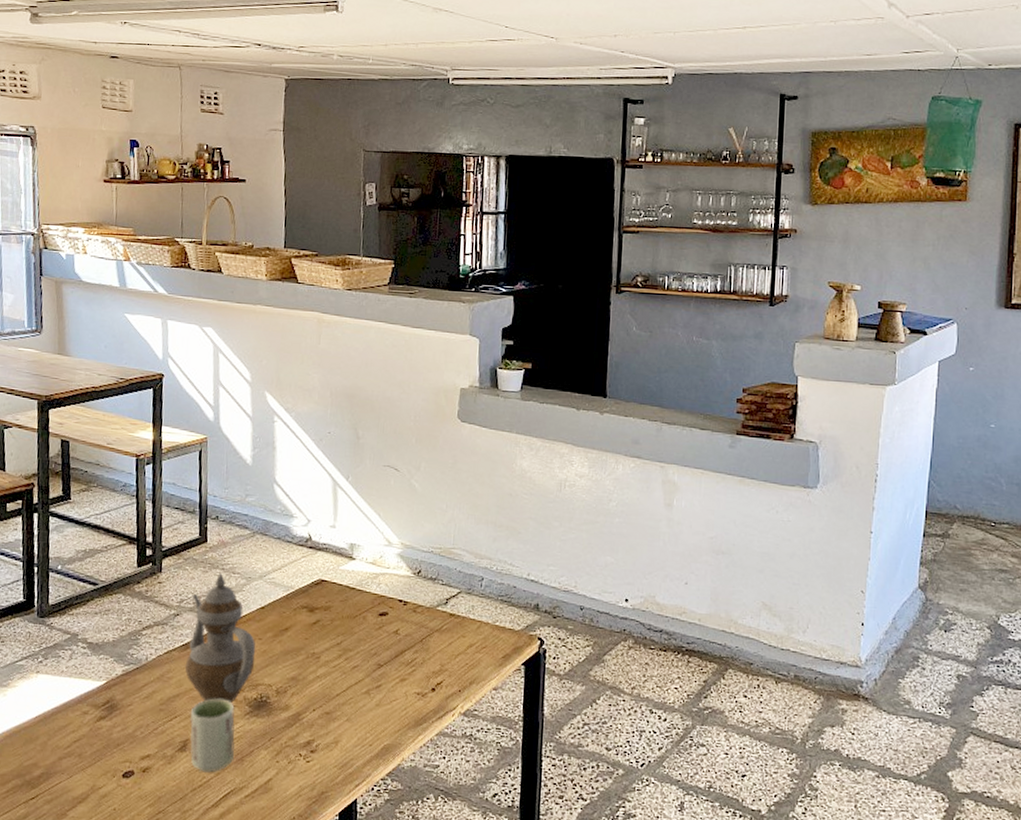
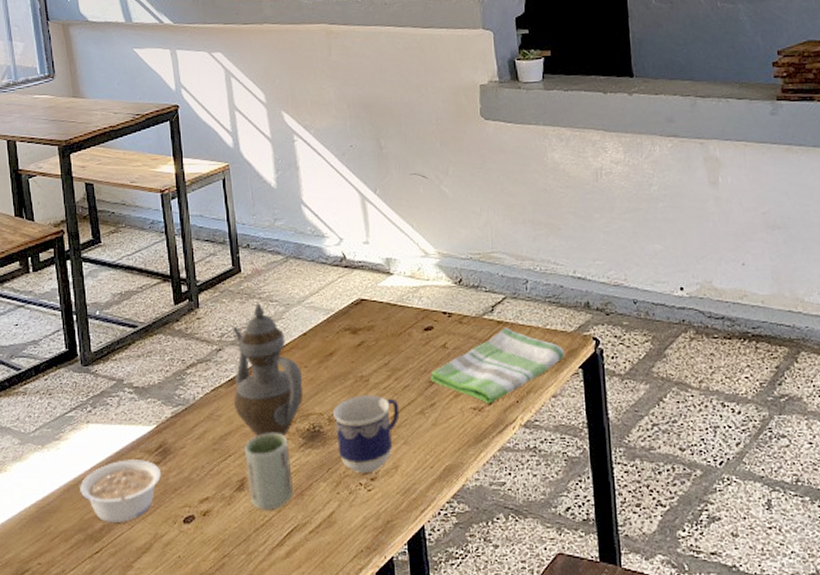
legume: none [22,712,106,772] -> present [80,460,162,522]
cup: none [282,671,347,745] -> present [333,395,400,473]
dish towel: none [380,620,510,691] -> present [431,327,565,404]

